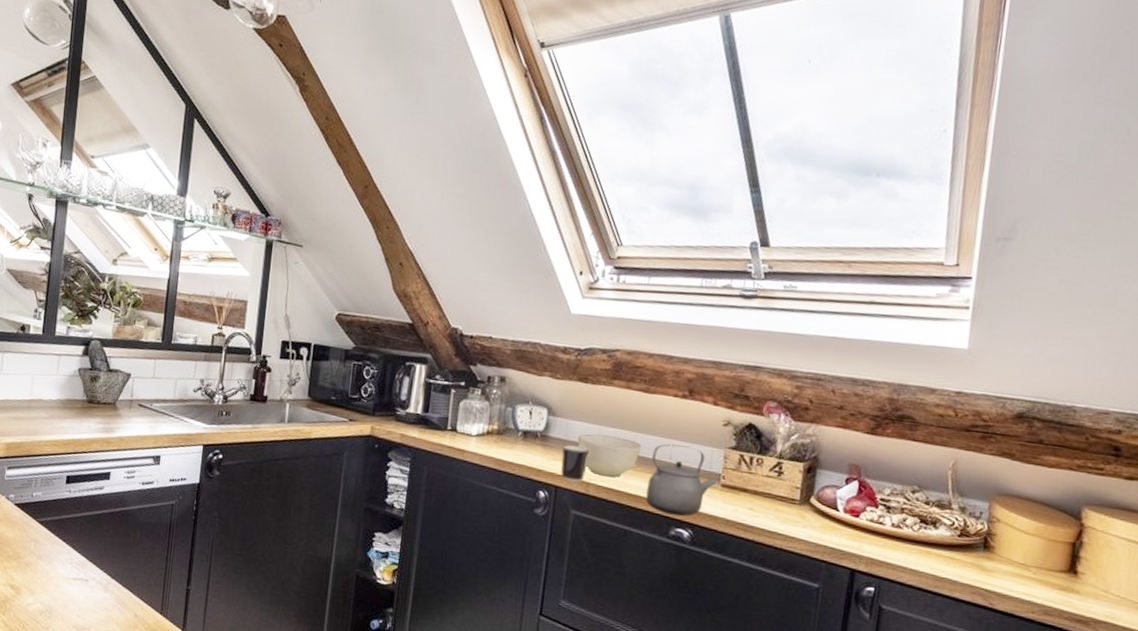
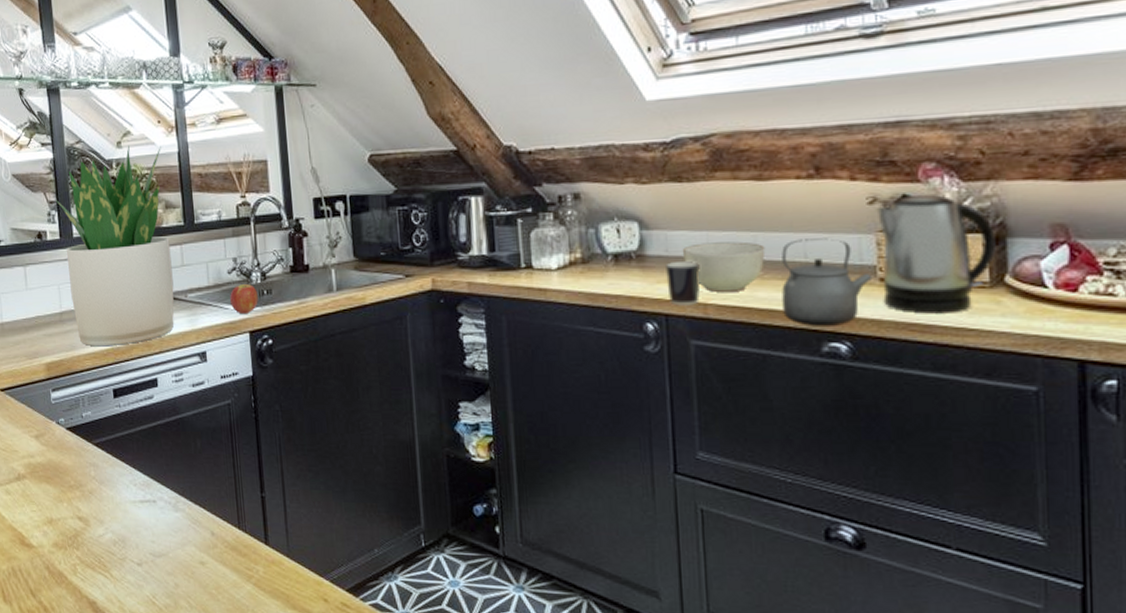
planter: none [42,264,154,439] -> present [55,145,175,347]
fruit: none [191,403,217,430] -> present [230,284,258,315]
kettle: none [721,424,810,519] -> present [878,194,996,314]

